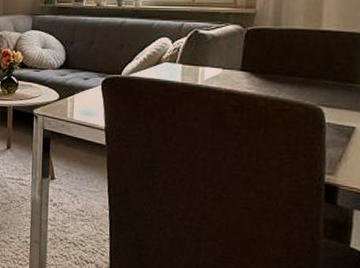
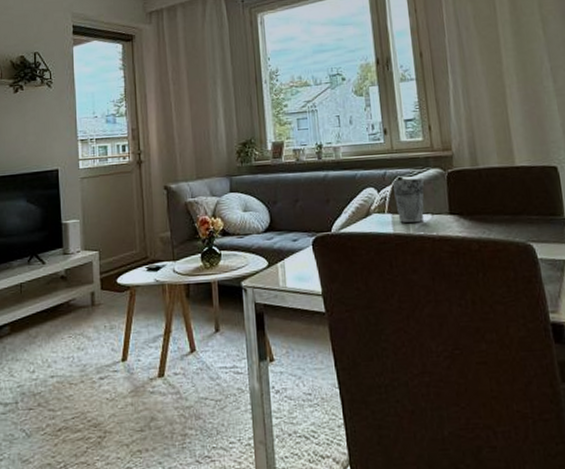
cup: none [187,33,220,74] -> present [392,179,424,223]

